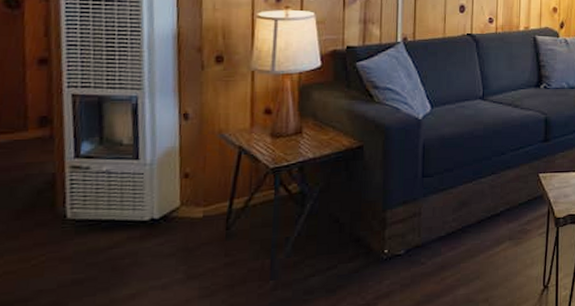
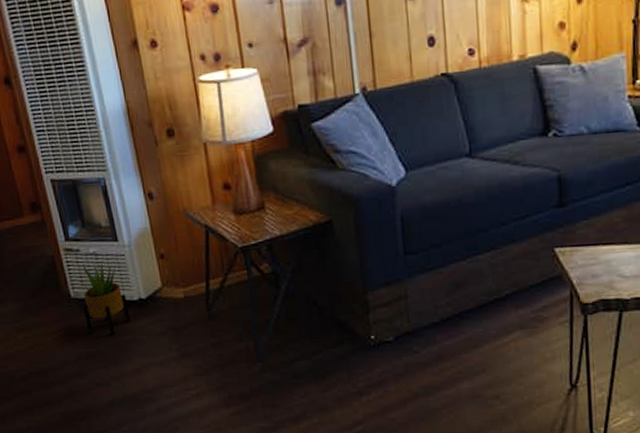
potted plant: none [78,179,137,259] -> present [79,260,131,336]

